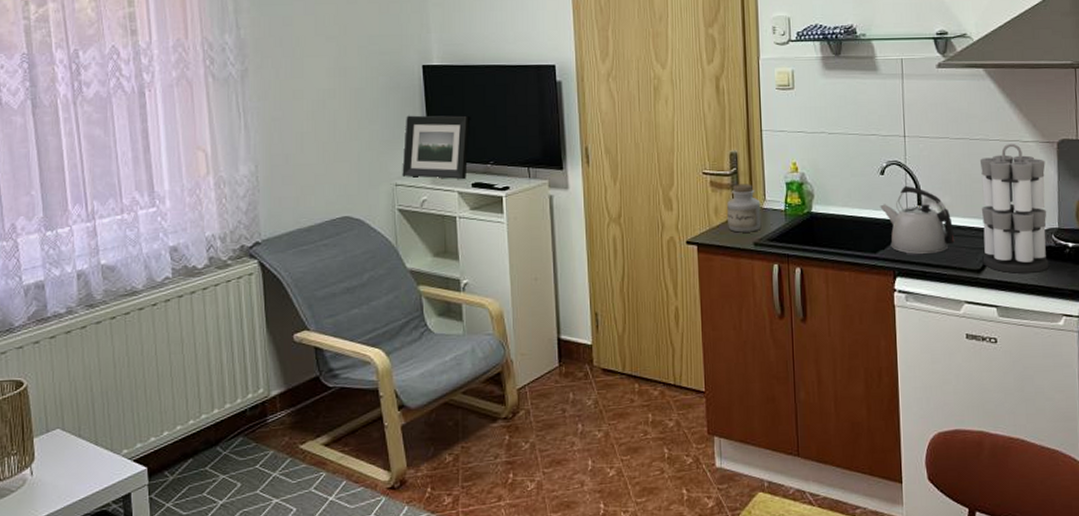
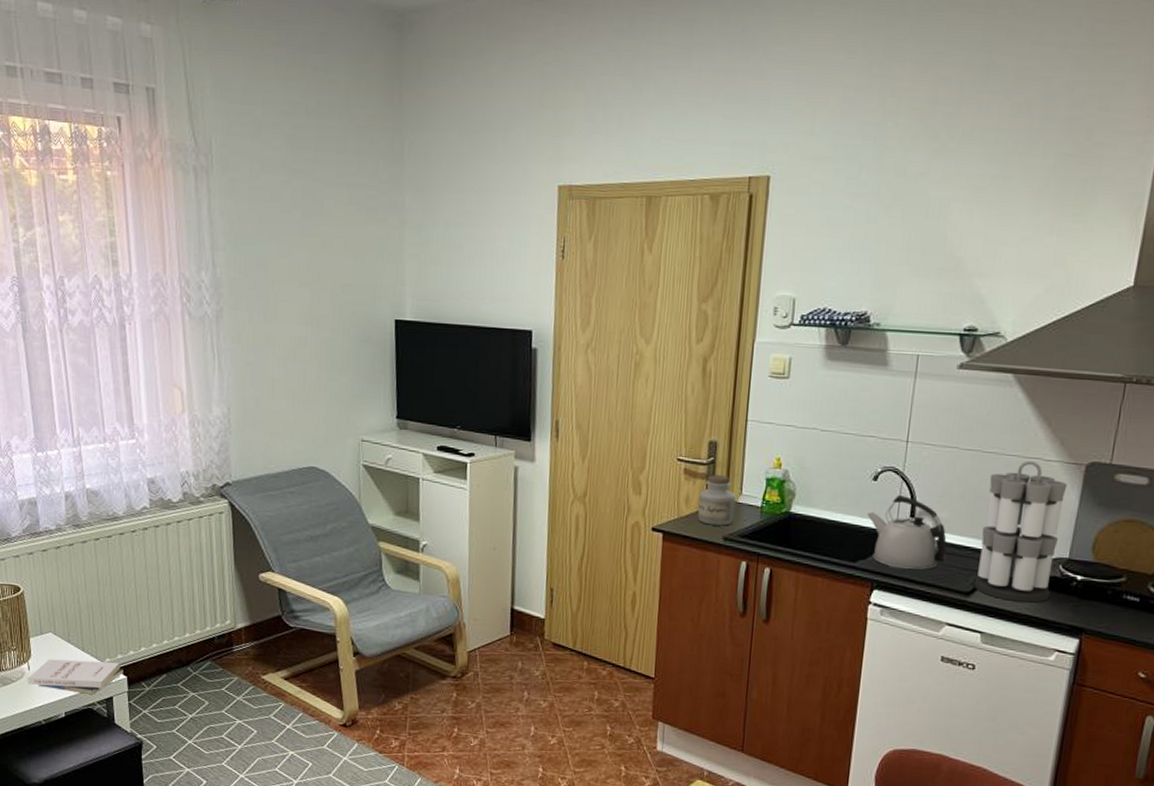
books: none [29,452,143,495] -> present [27,659,124,695]
picture frame: present [402,115,470,179] -> none [369,371,440,441]

